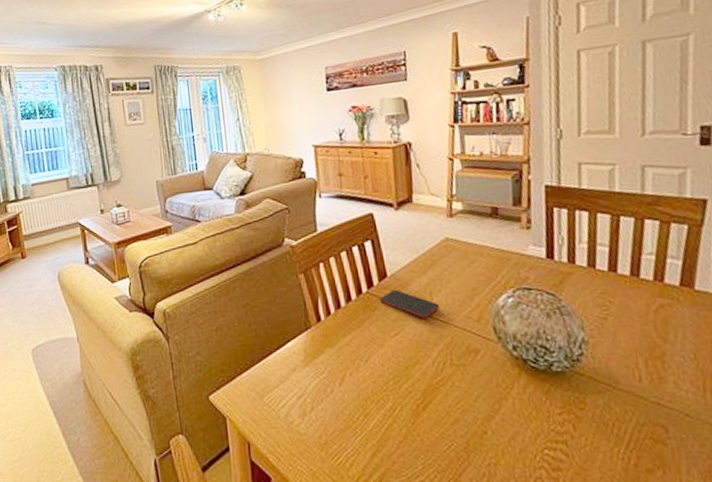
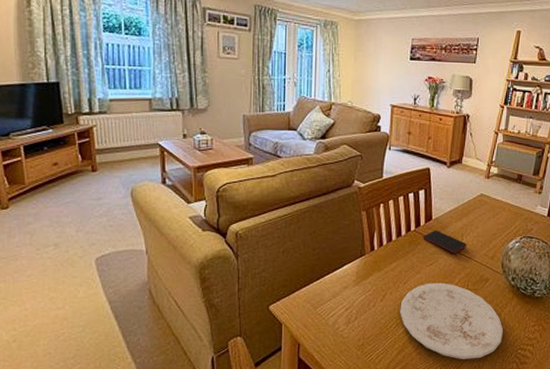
plate: none [365,358,517,463] -> present [400,283,504,359]

